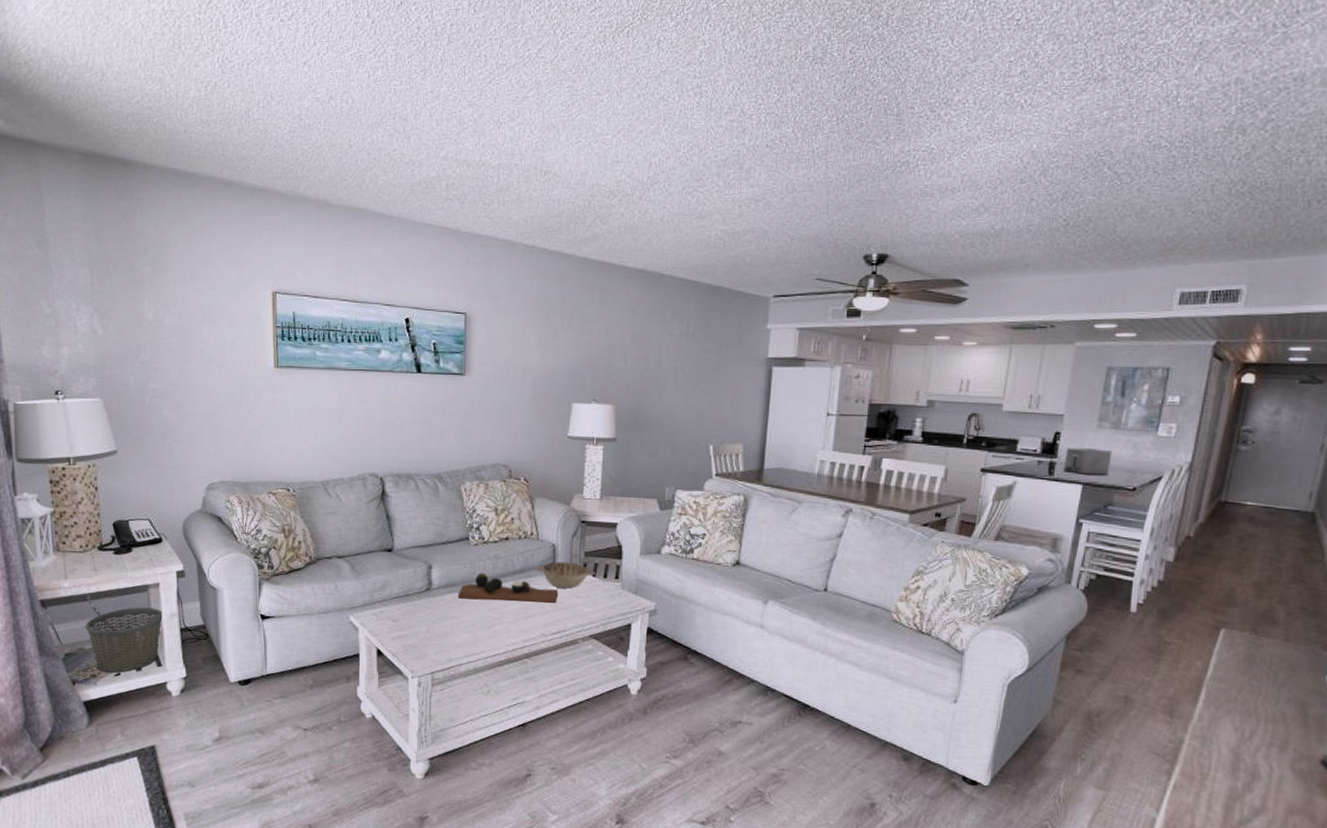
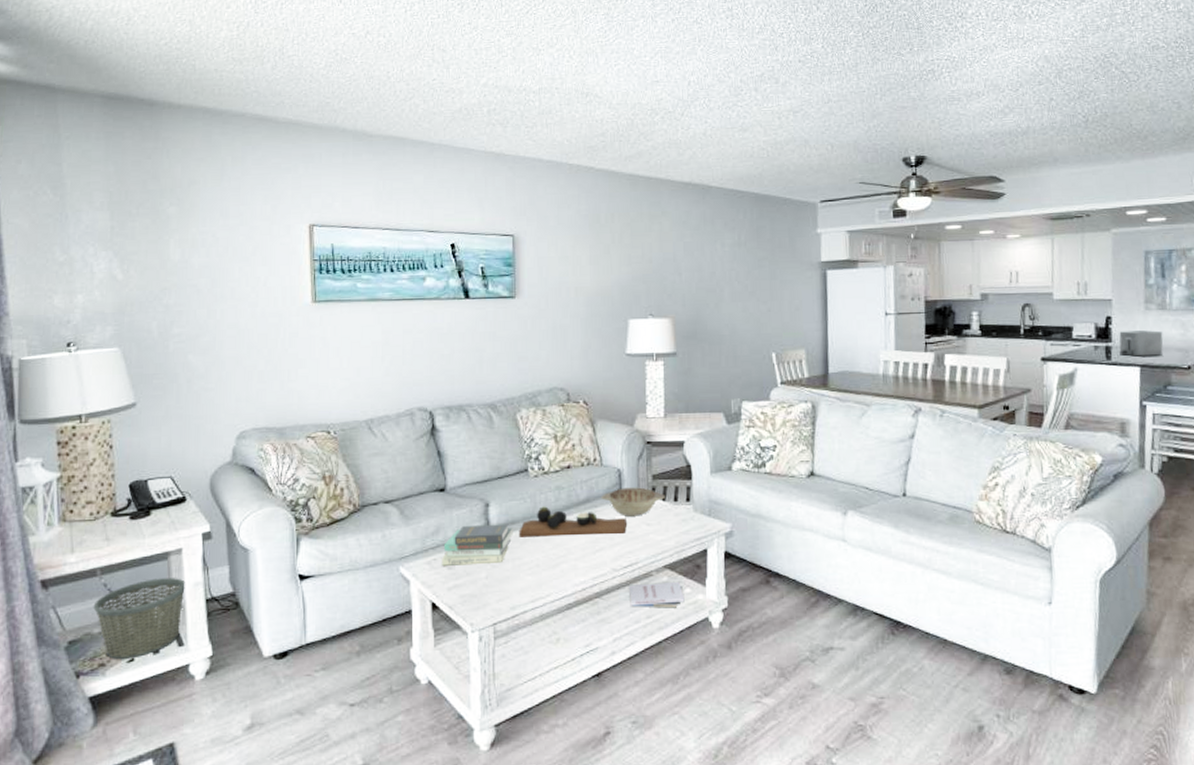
books: none [387,584,453,620] -> present [442,524,513,566]
books: none [555,649,607,674] -> present [628,581,685,608]

